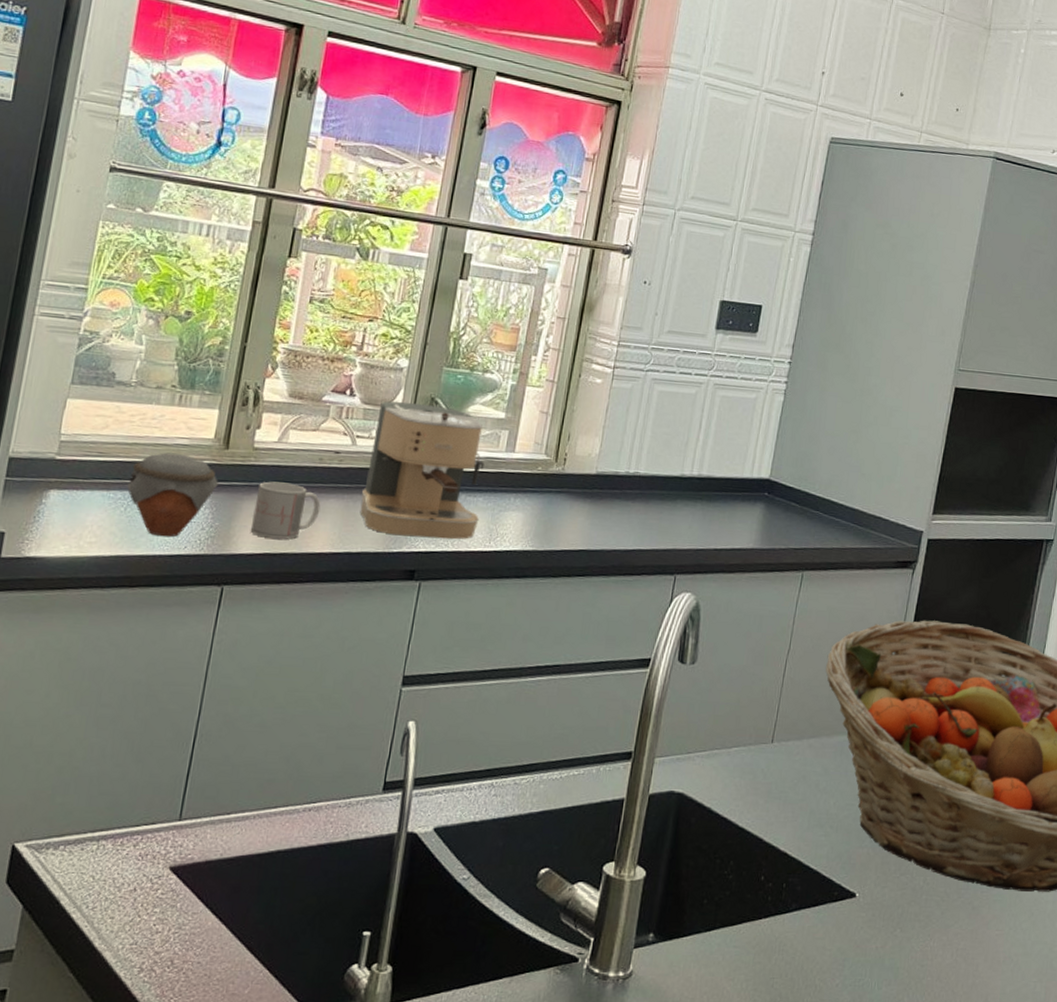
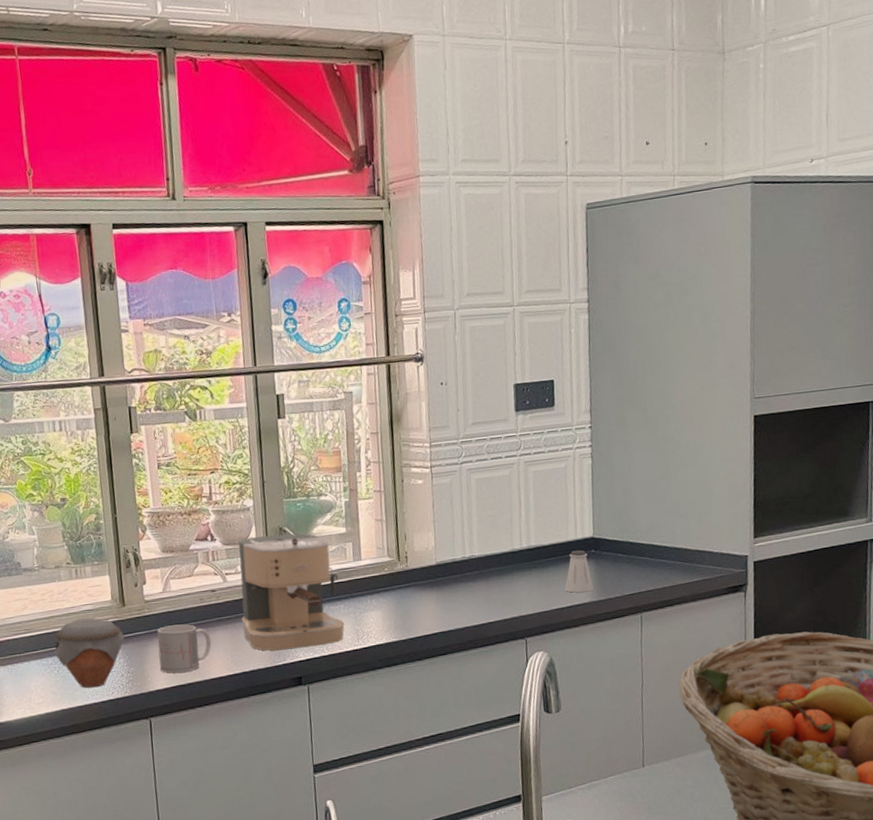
saltshaker: none [728,489,760,537] -> present [565,550,593,593]

